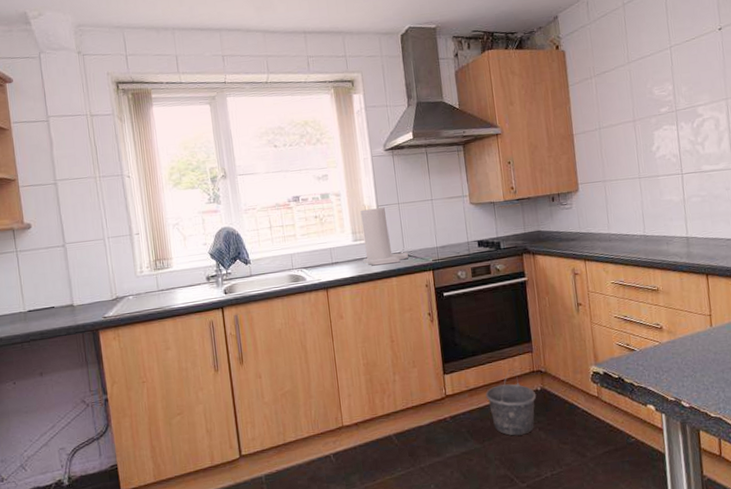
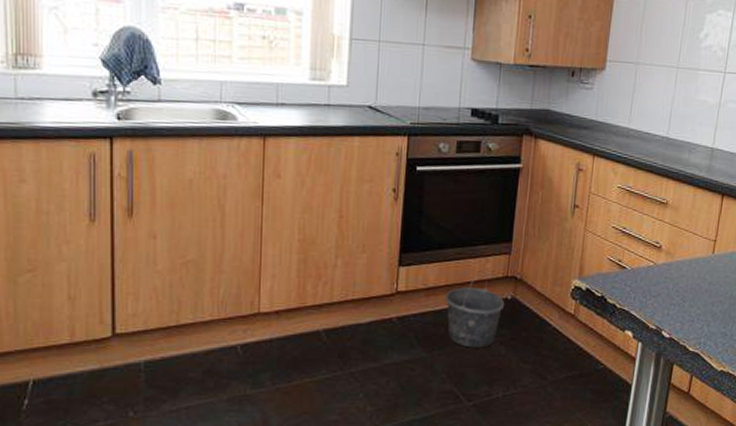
paper towel: present [360,207,408,266] -> none [319,40,380,119]

